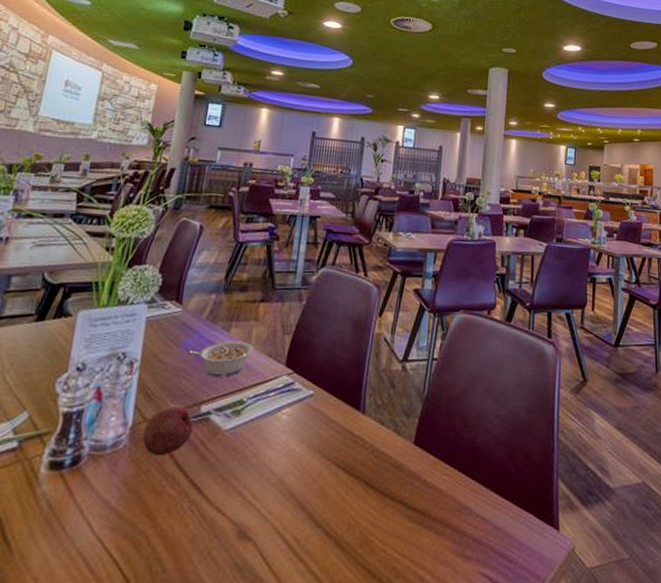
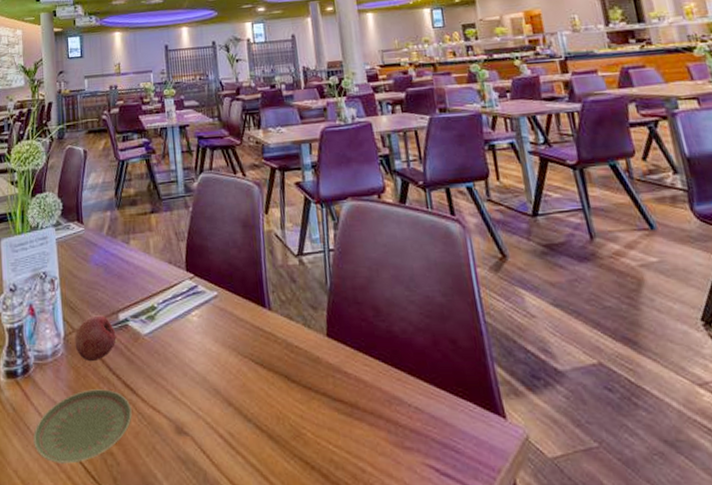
plate: none [66,487,194,570] -> present [33,389,132,464]
legume: present [189,340,254,377] -> none [98,251,154,287]

